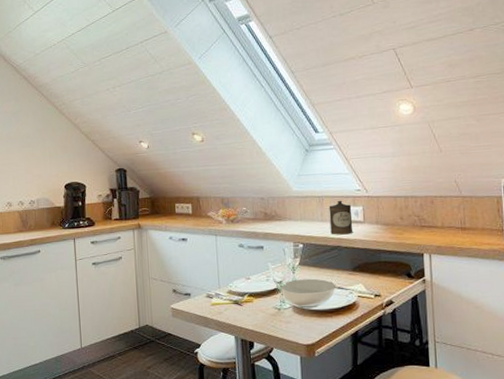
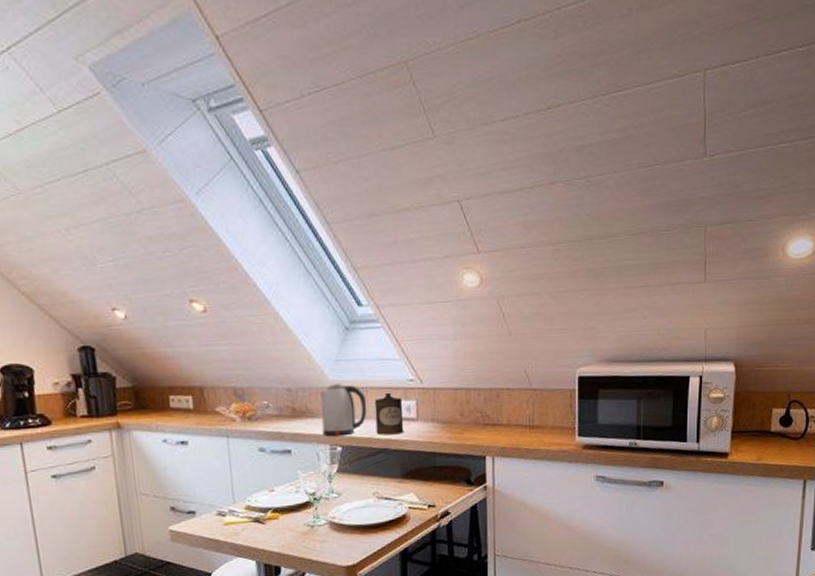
bowl: present [280,278,335,309] -> none [313,488,382,525]
kettle: none [285,194,323,235] -> present [319,384,367,436]

